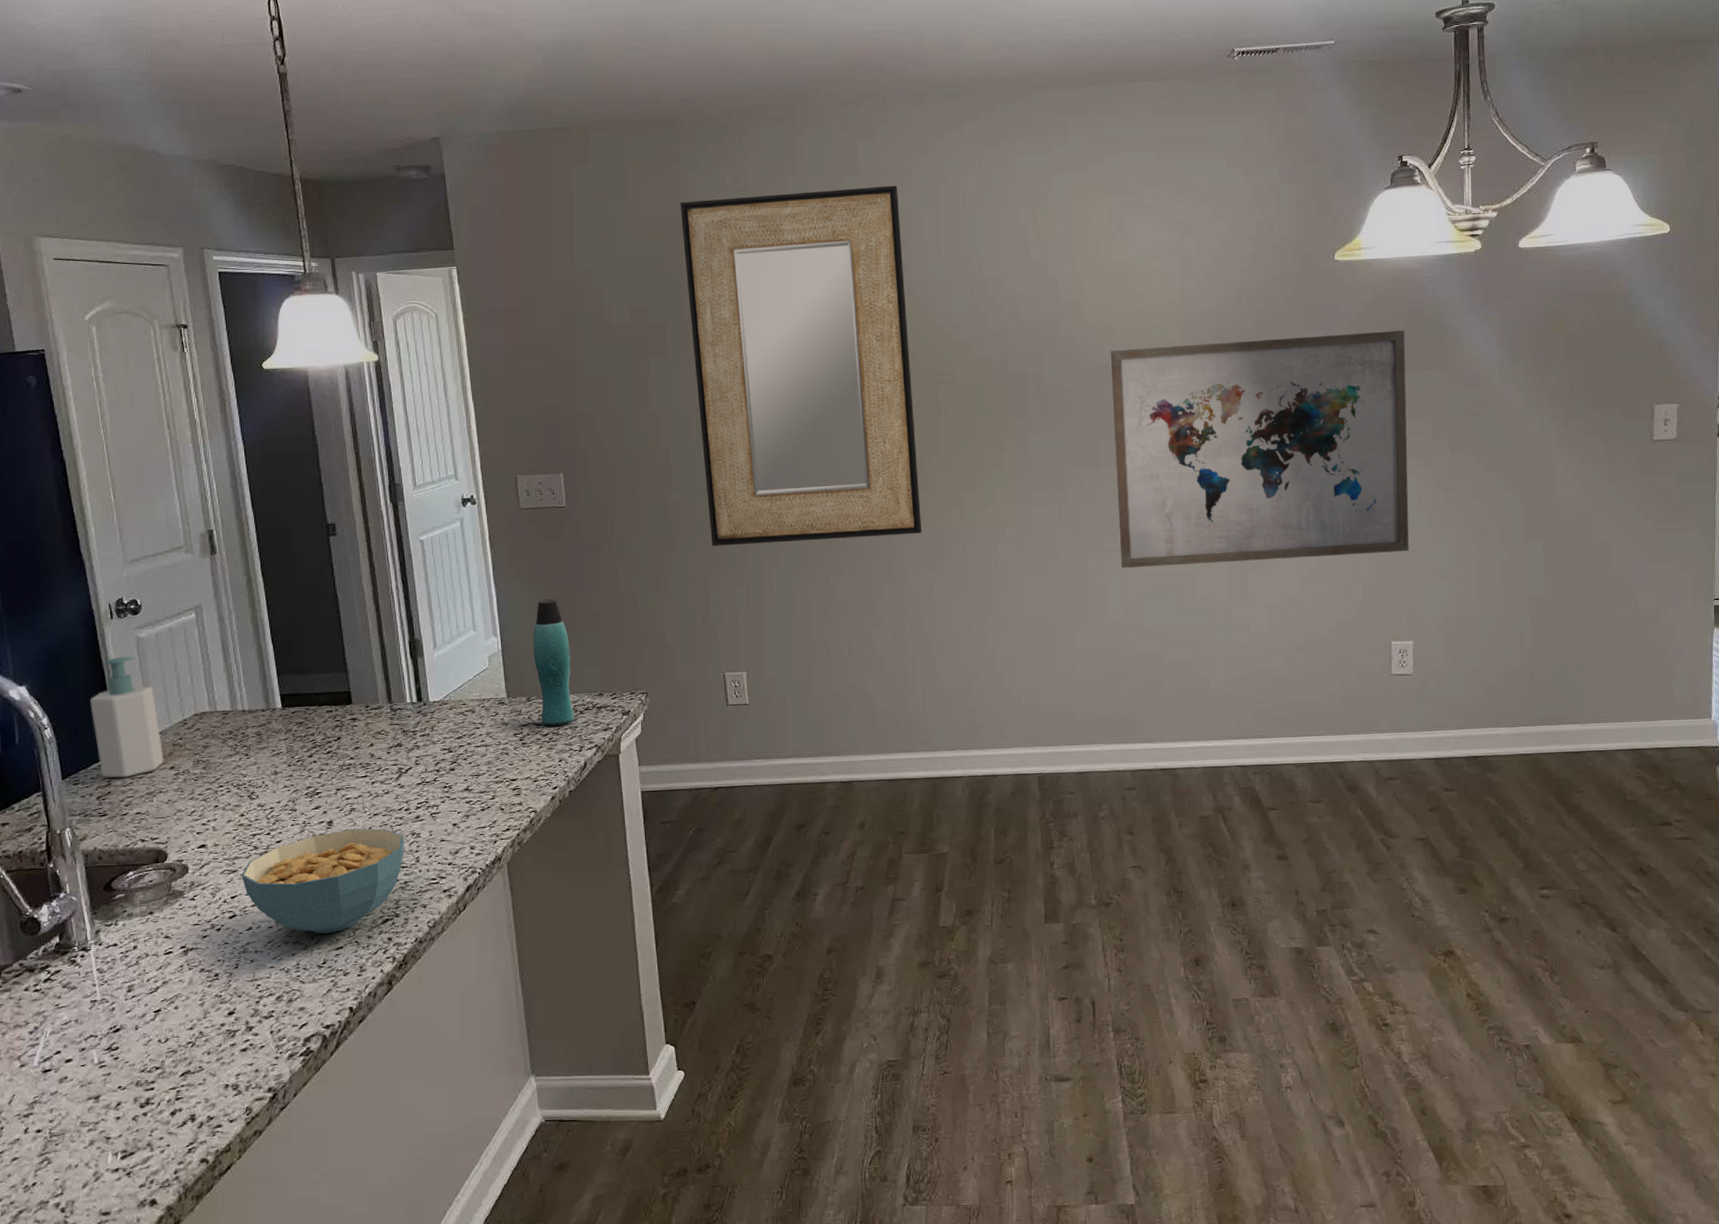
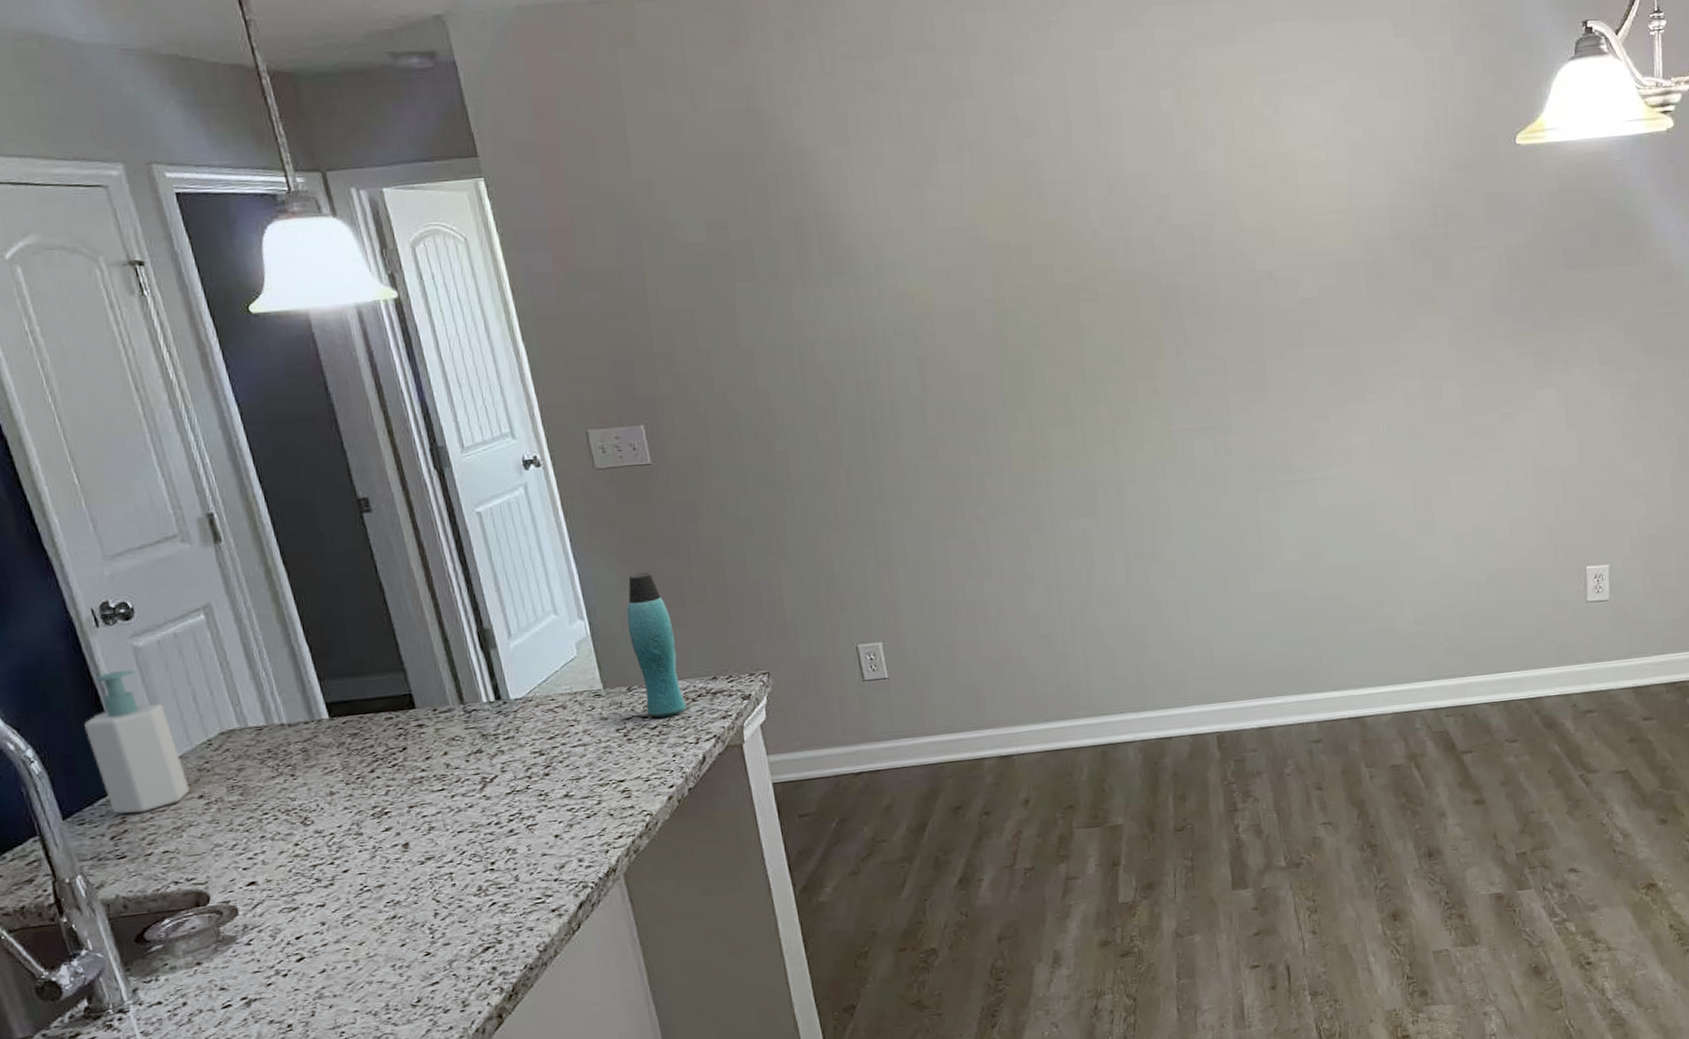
cereal bowl: present [242,828,404,934] -> none [305,847,500,970]
home mirror: present [680,185,923,546] -> none [755,66,1072,502]
wall art: present [1111,330,1409,569] -> none [1273,222,1603,503]

